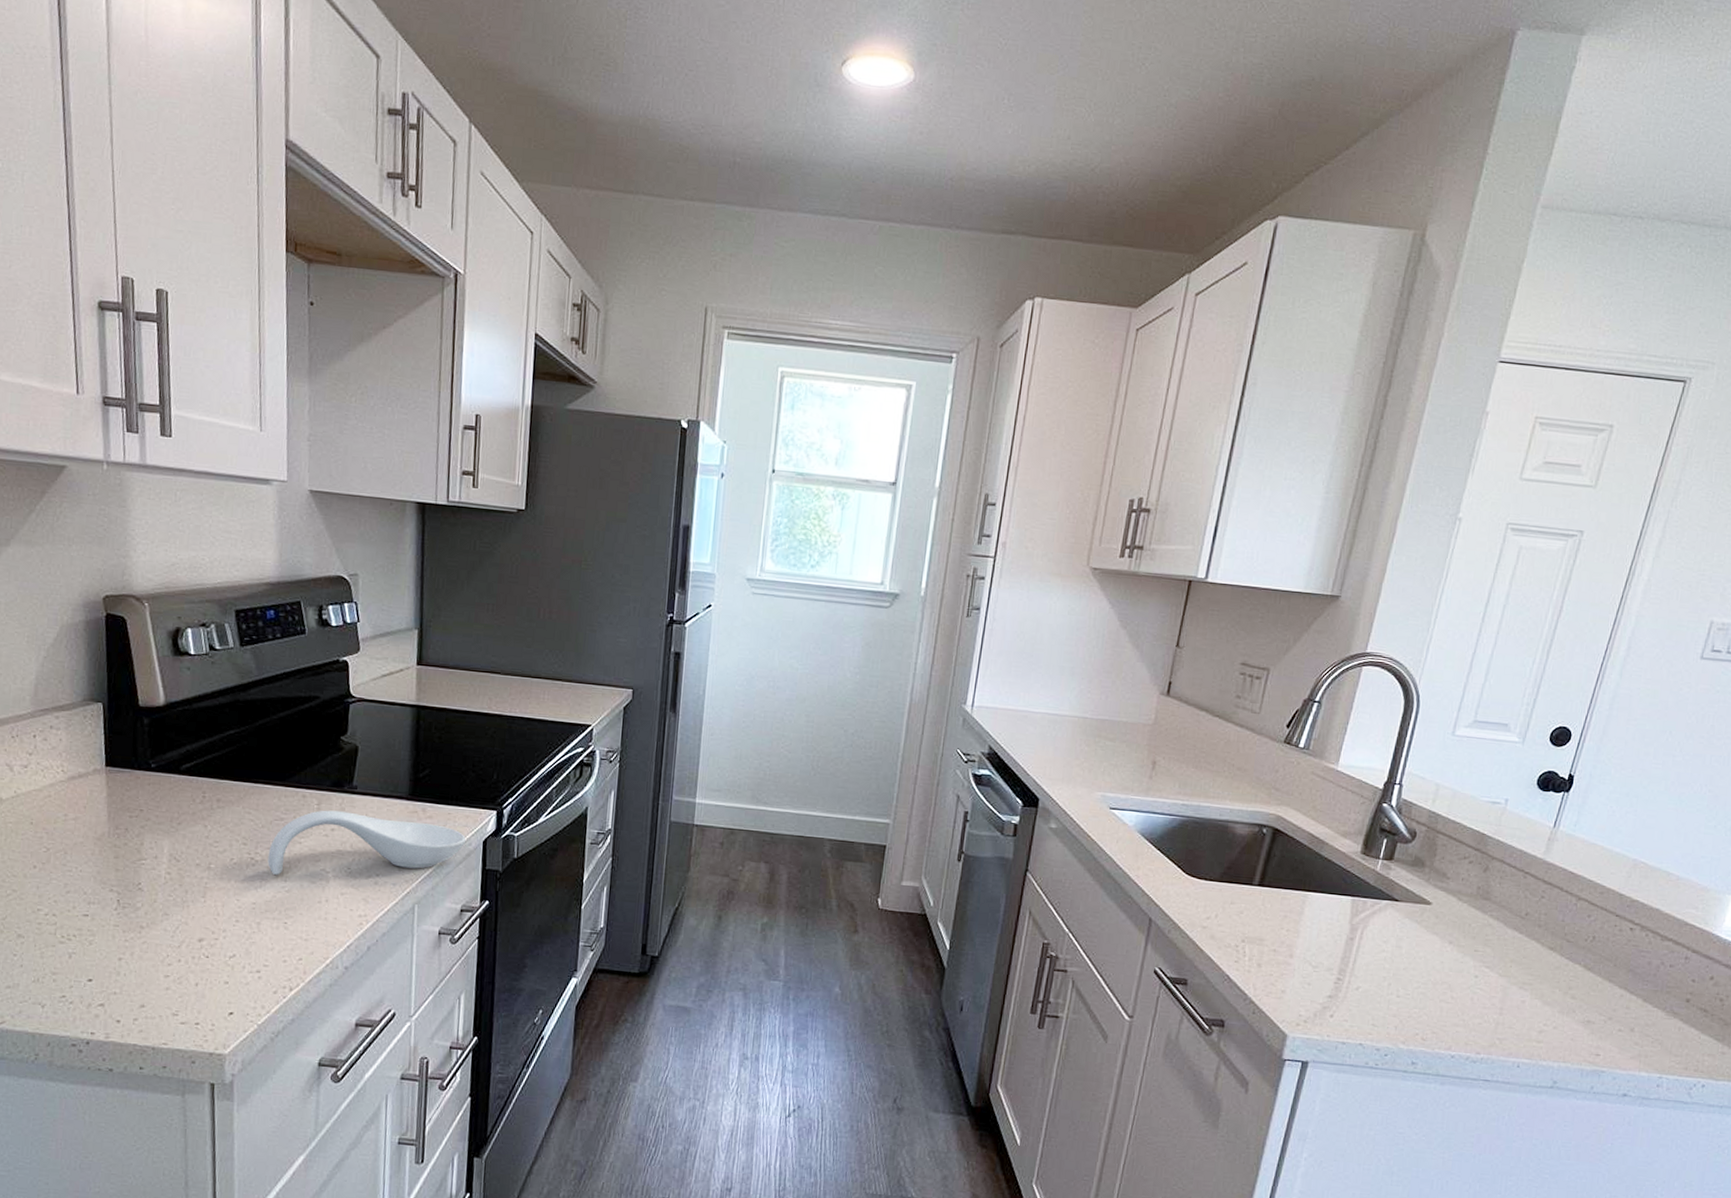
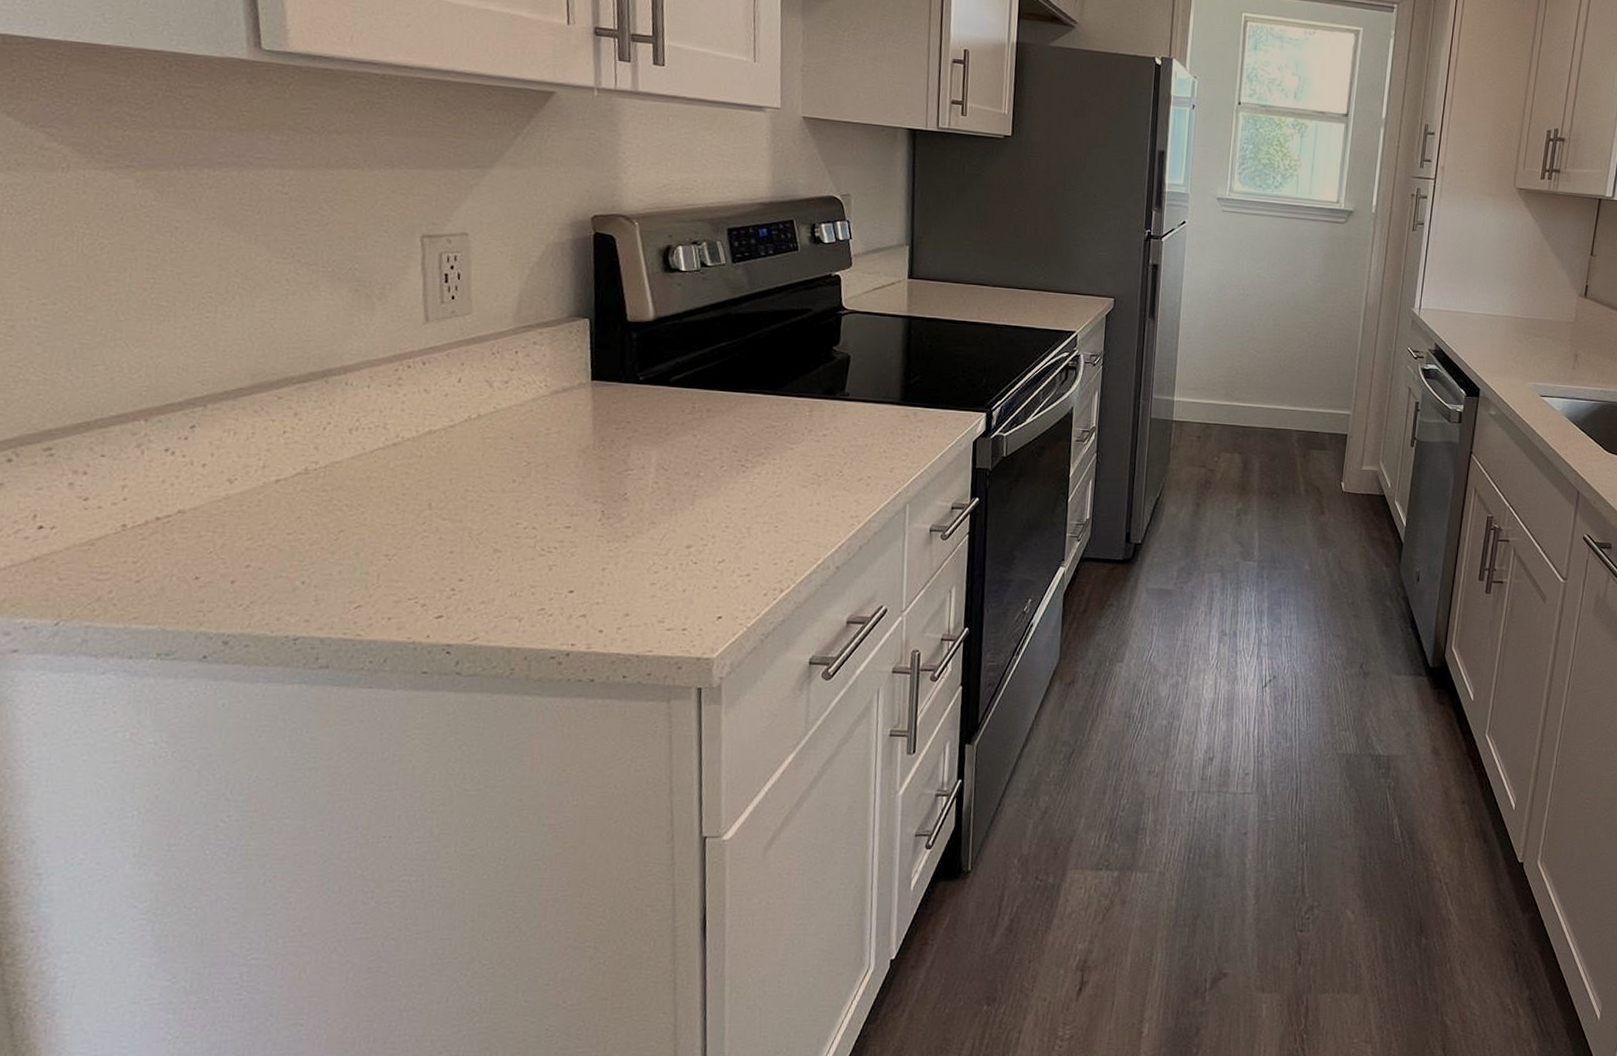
spoon rest: present [267,810,467,875] -> none [758,416,957,480]

